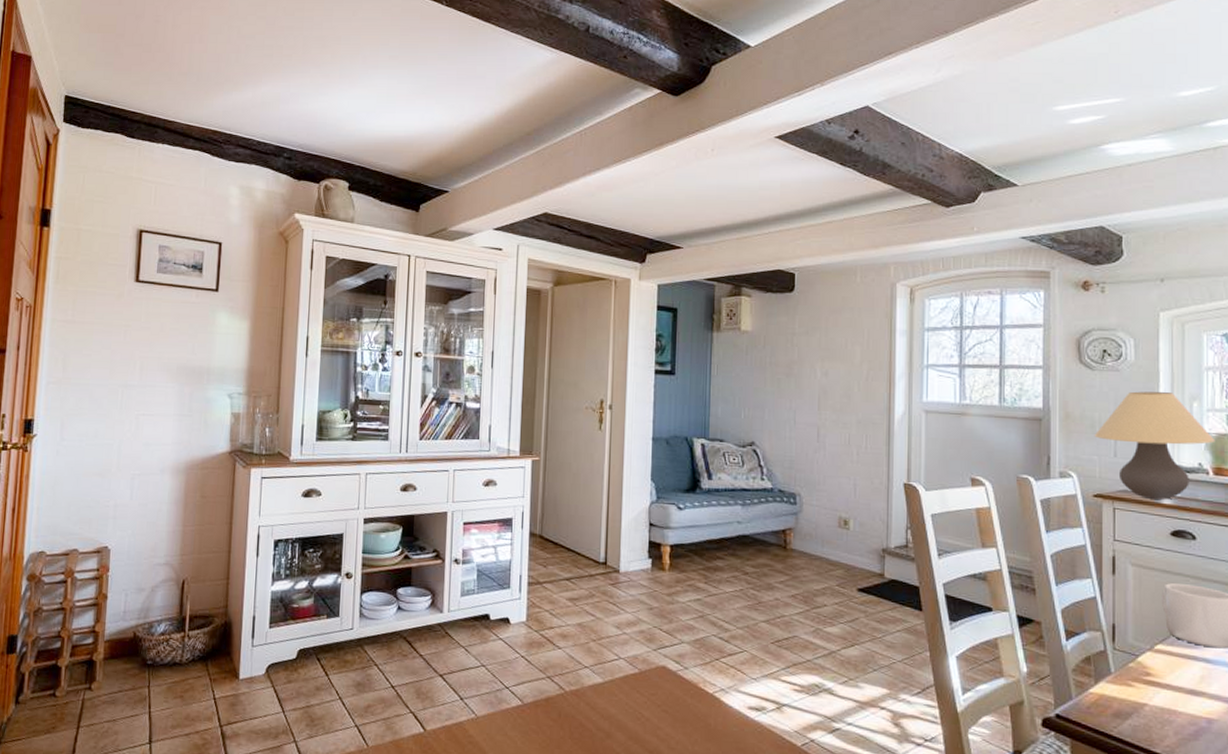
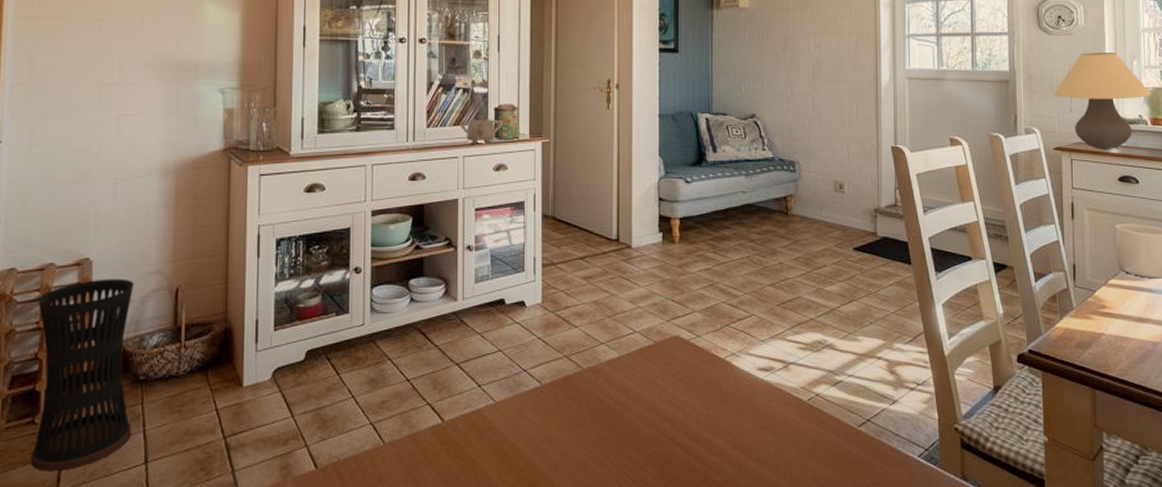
umbrella stand: none [50,566,145,742] -> present [30,278,134,471]
teapot: none [451,430,493,460] -> present [459,115,502,145]
canister: none [484,420,511,456] -> present [493,104,520,140]

